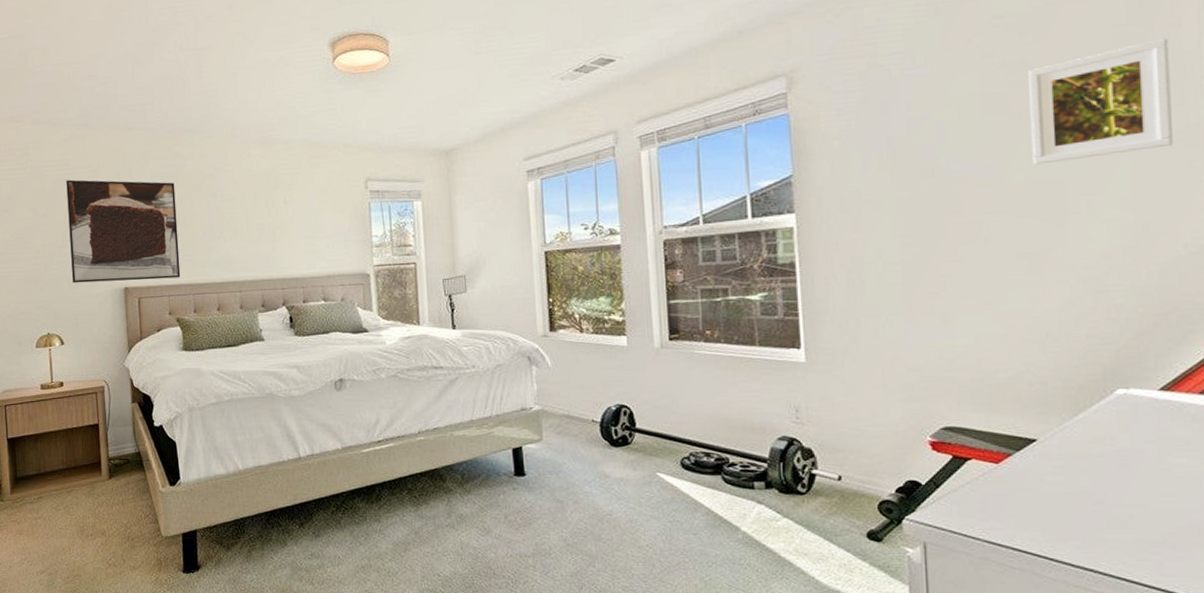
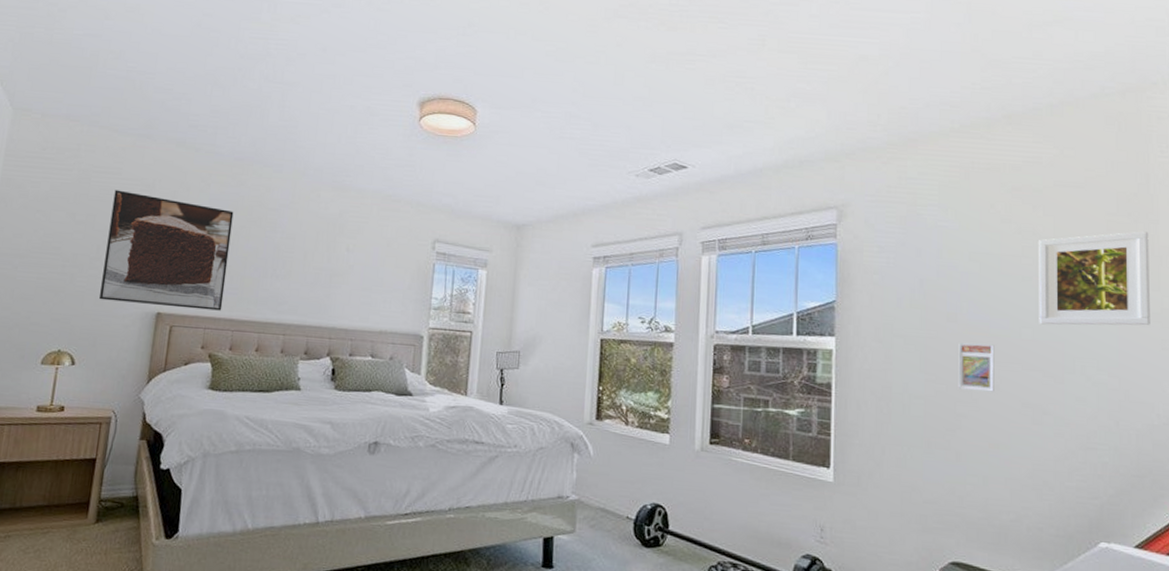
trading card display case: none [937,195,983,249] -> present [958,343,995,392]

